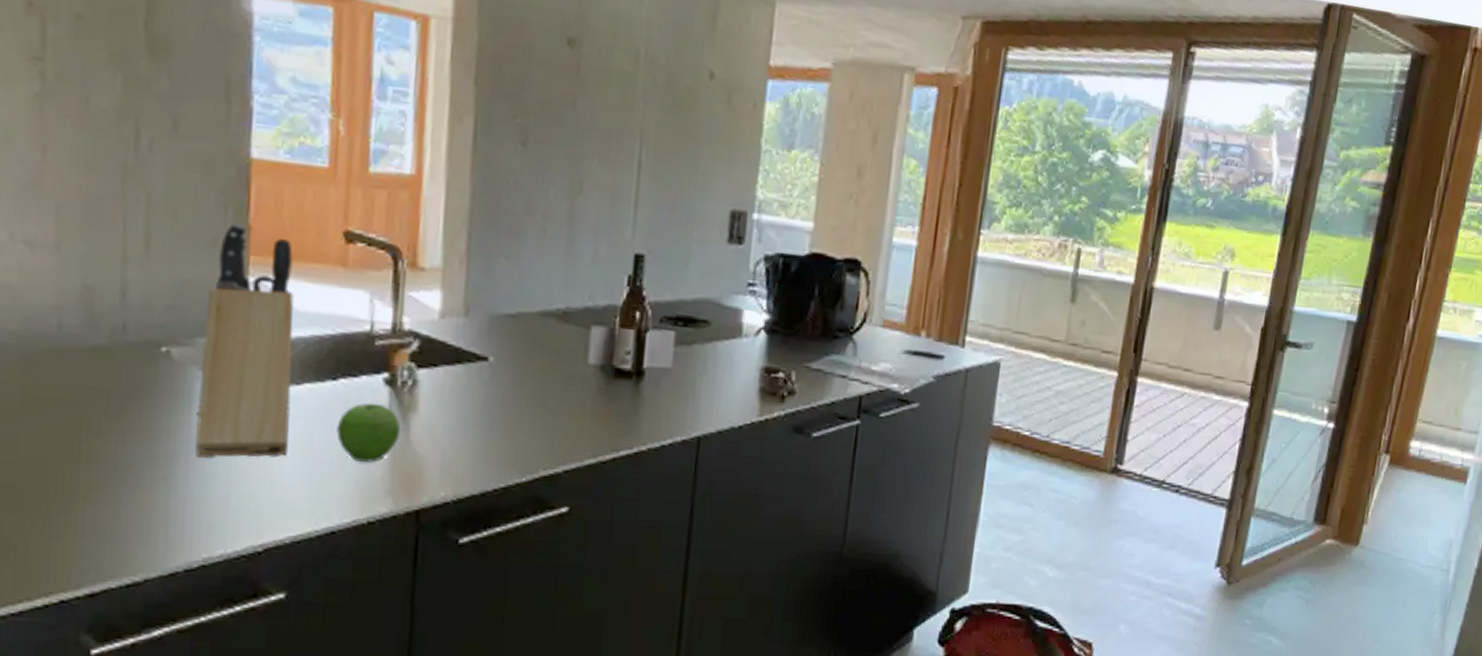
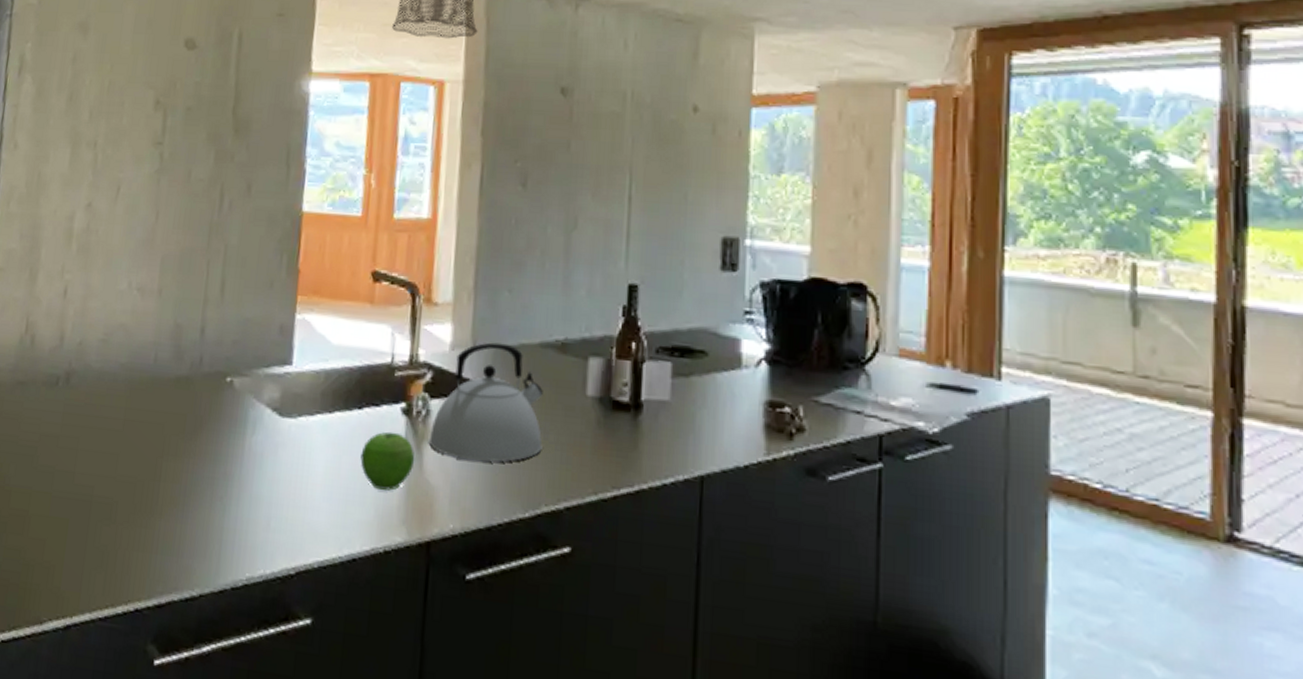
knife block: present [195,223,294,458] -> none [246,267,332,482]
kettle: none [415,310,543,431] -> present [428,342,543,462]

